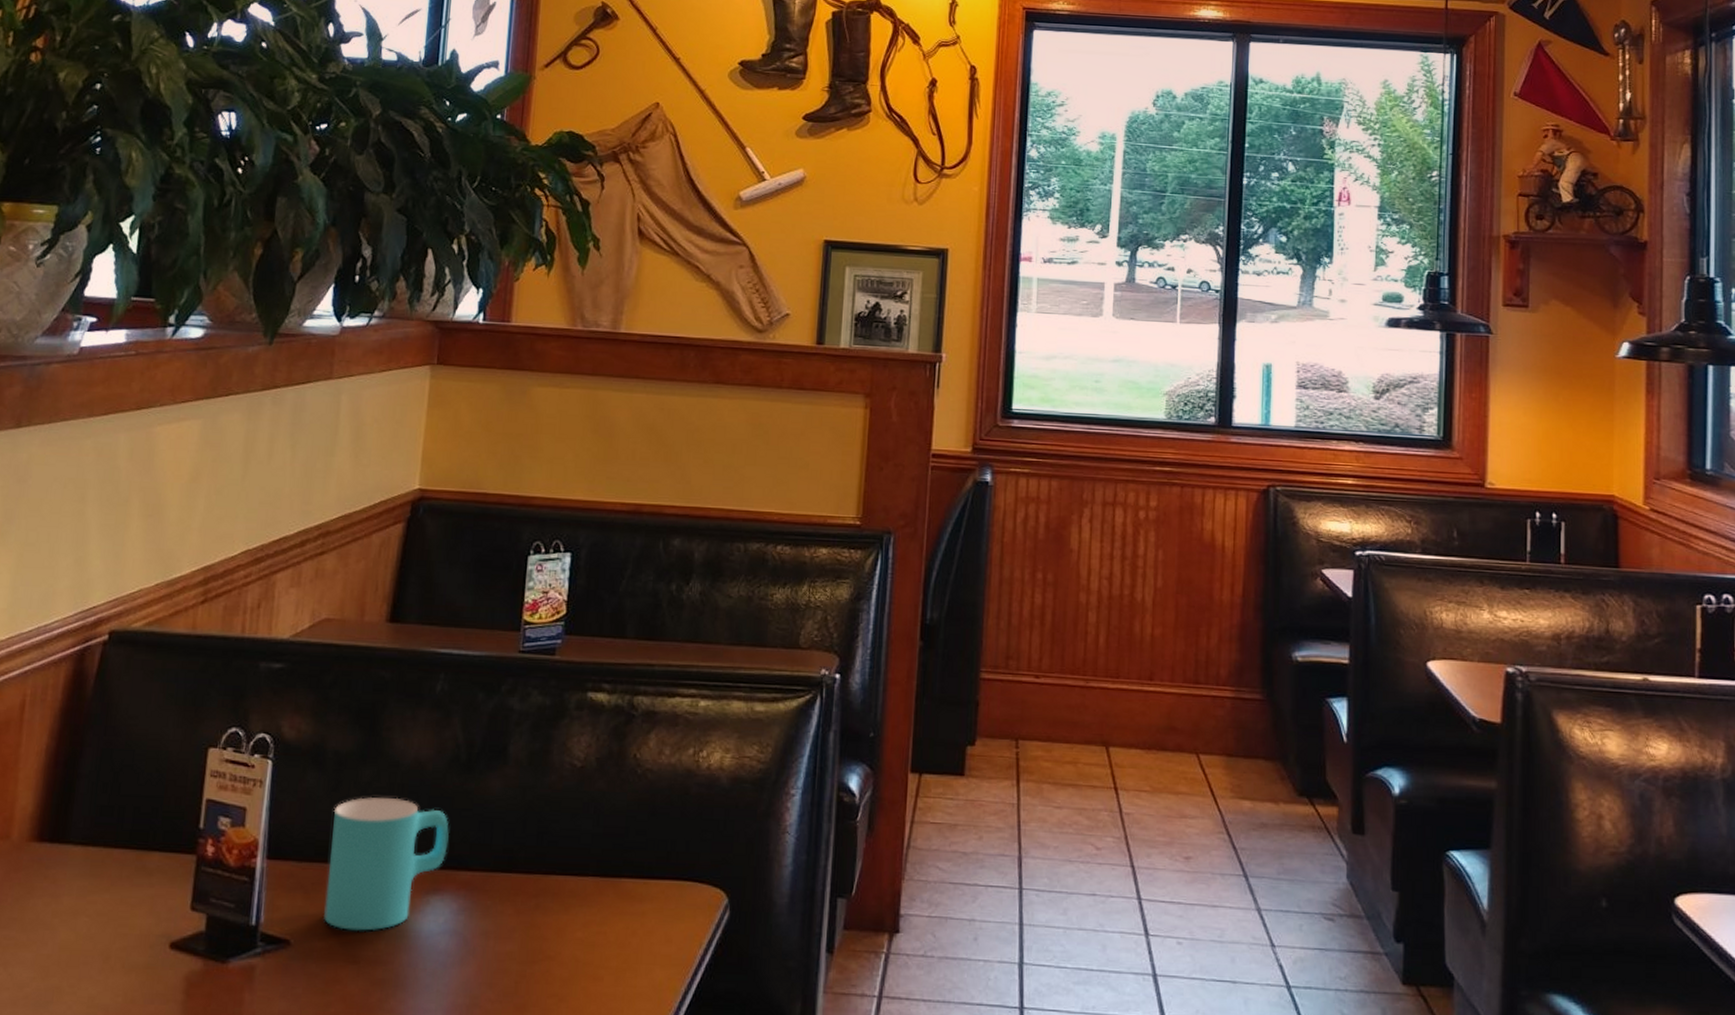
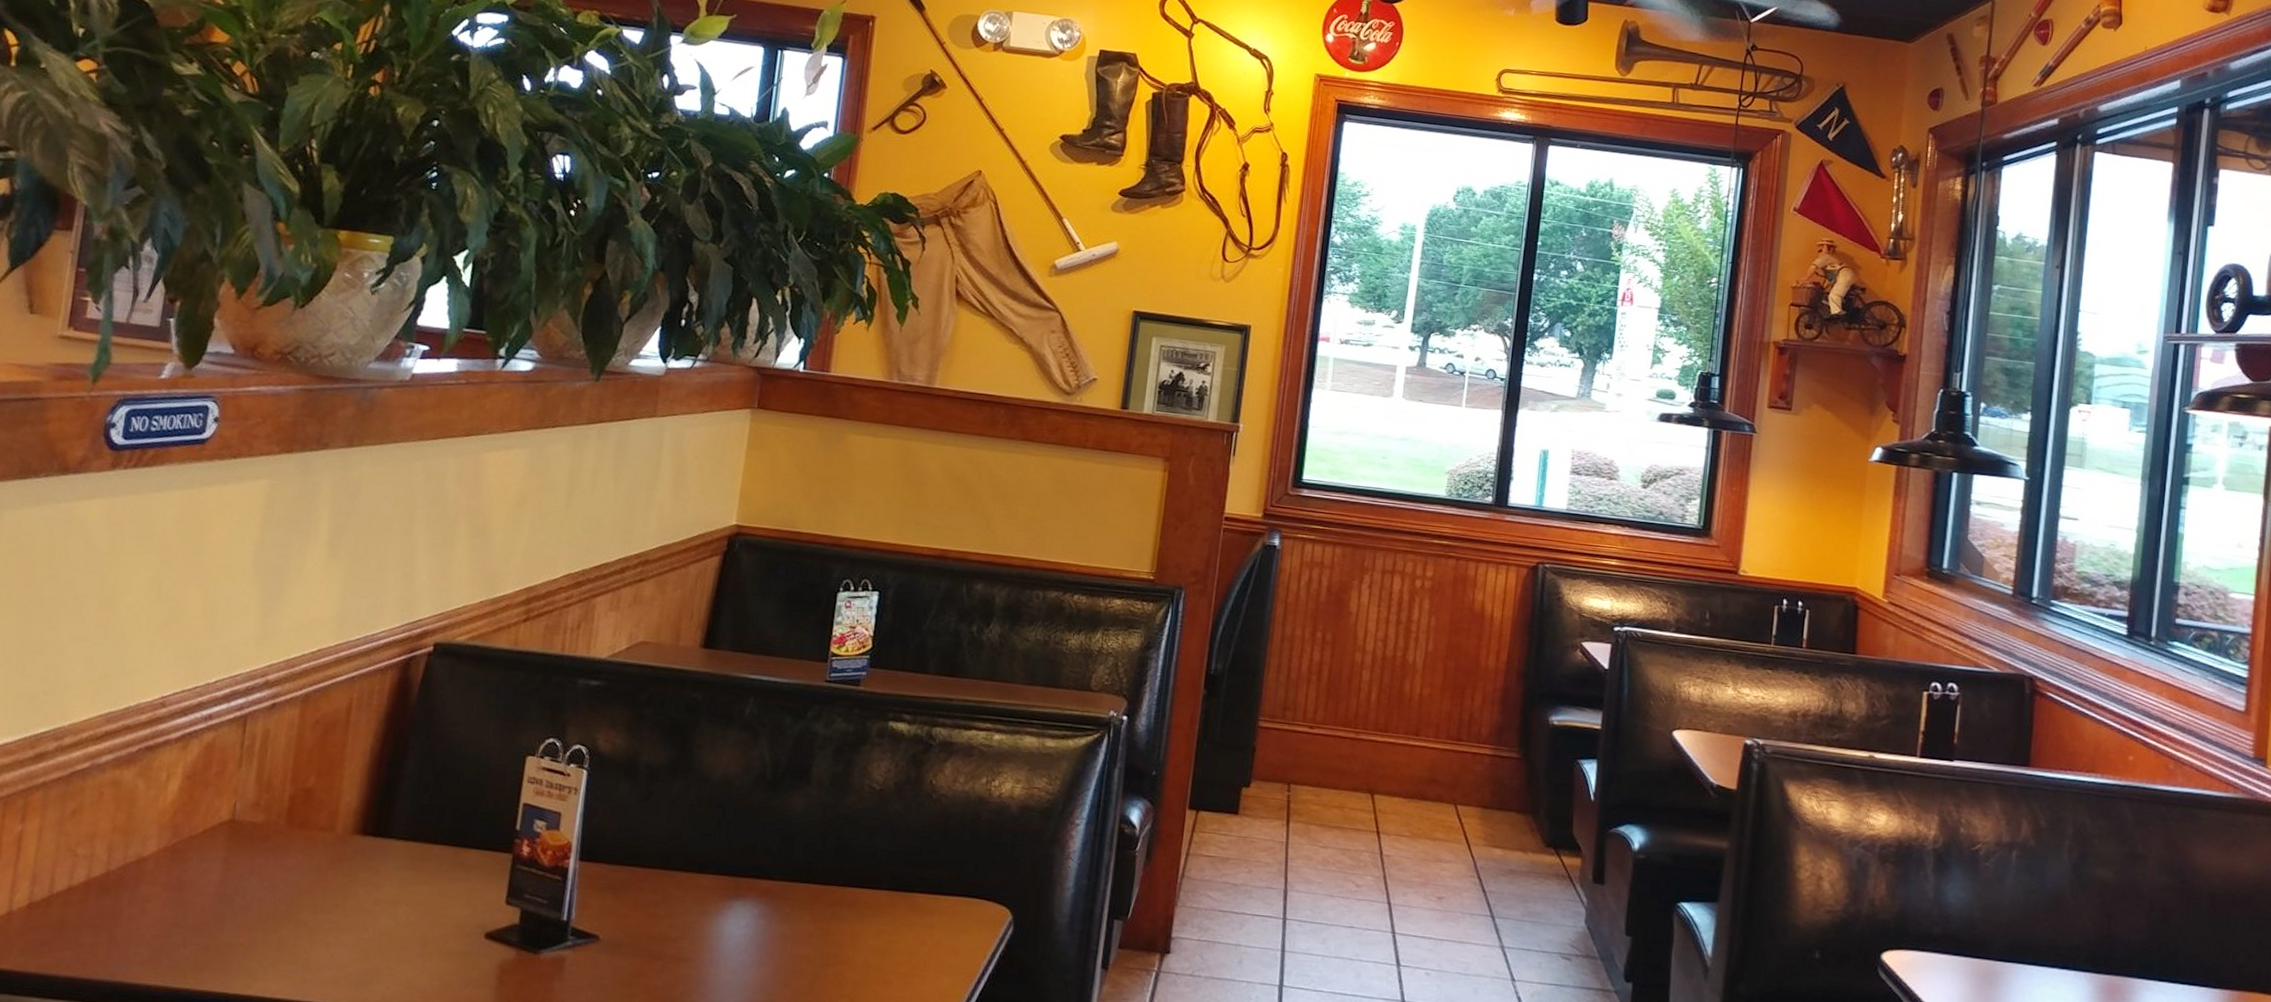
cup: present [324,797,449,931] -> none [632,808,753,931]

